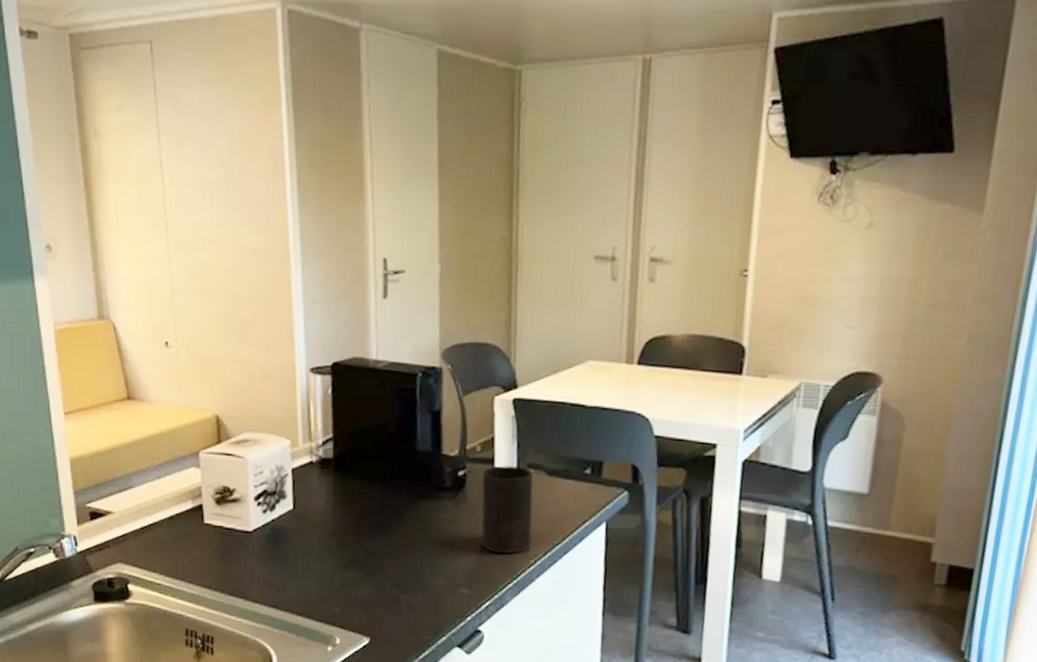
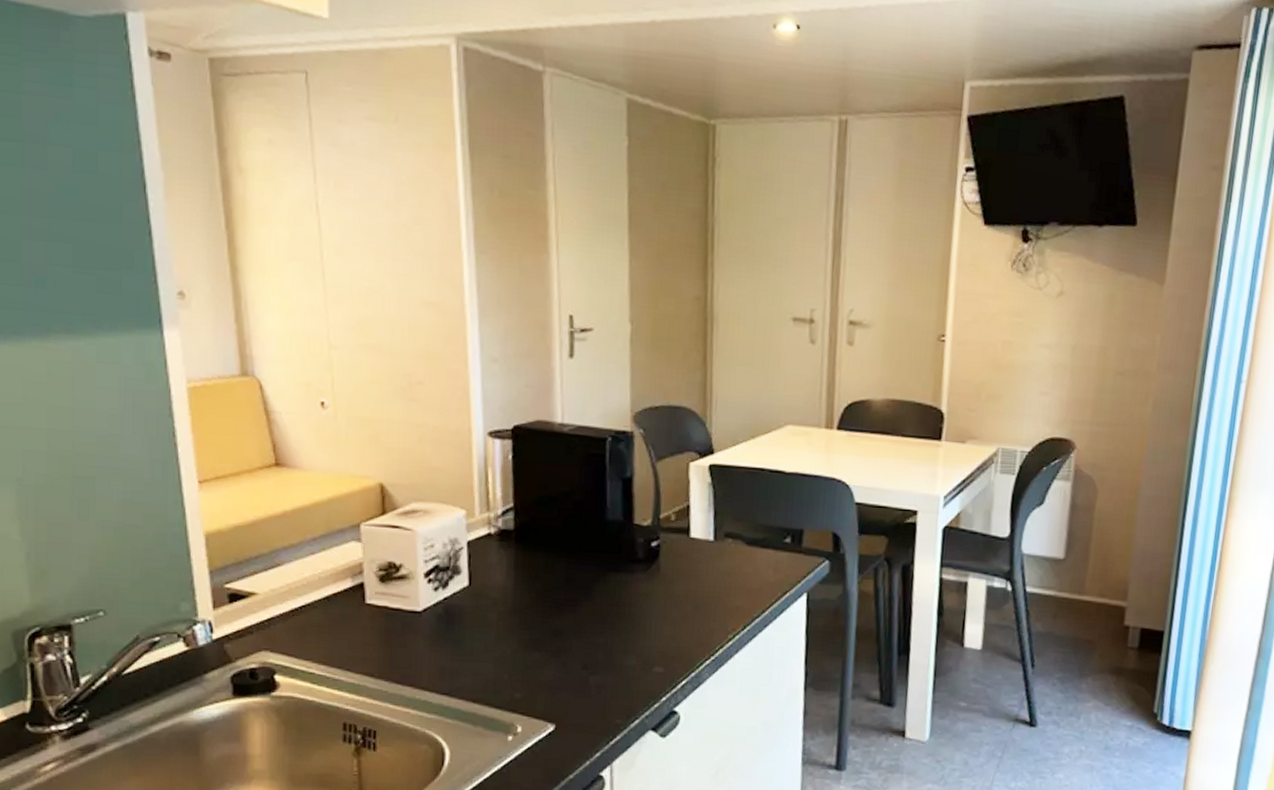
cup: present [481,465,534,554] -> none [676,534,732,628]

